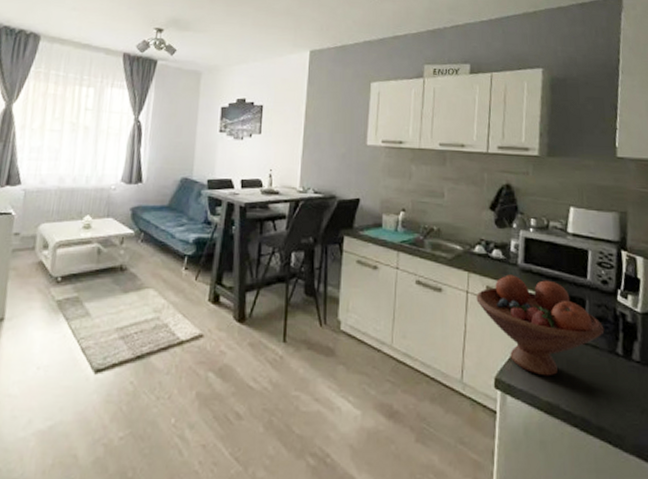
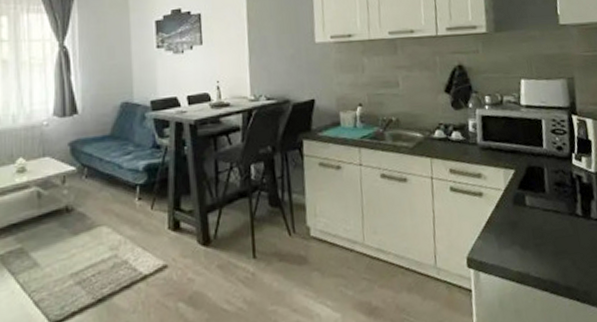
fruit bowl: present [476,274,605,376] -> none [441,154,564,248]

